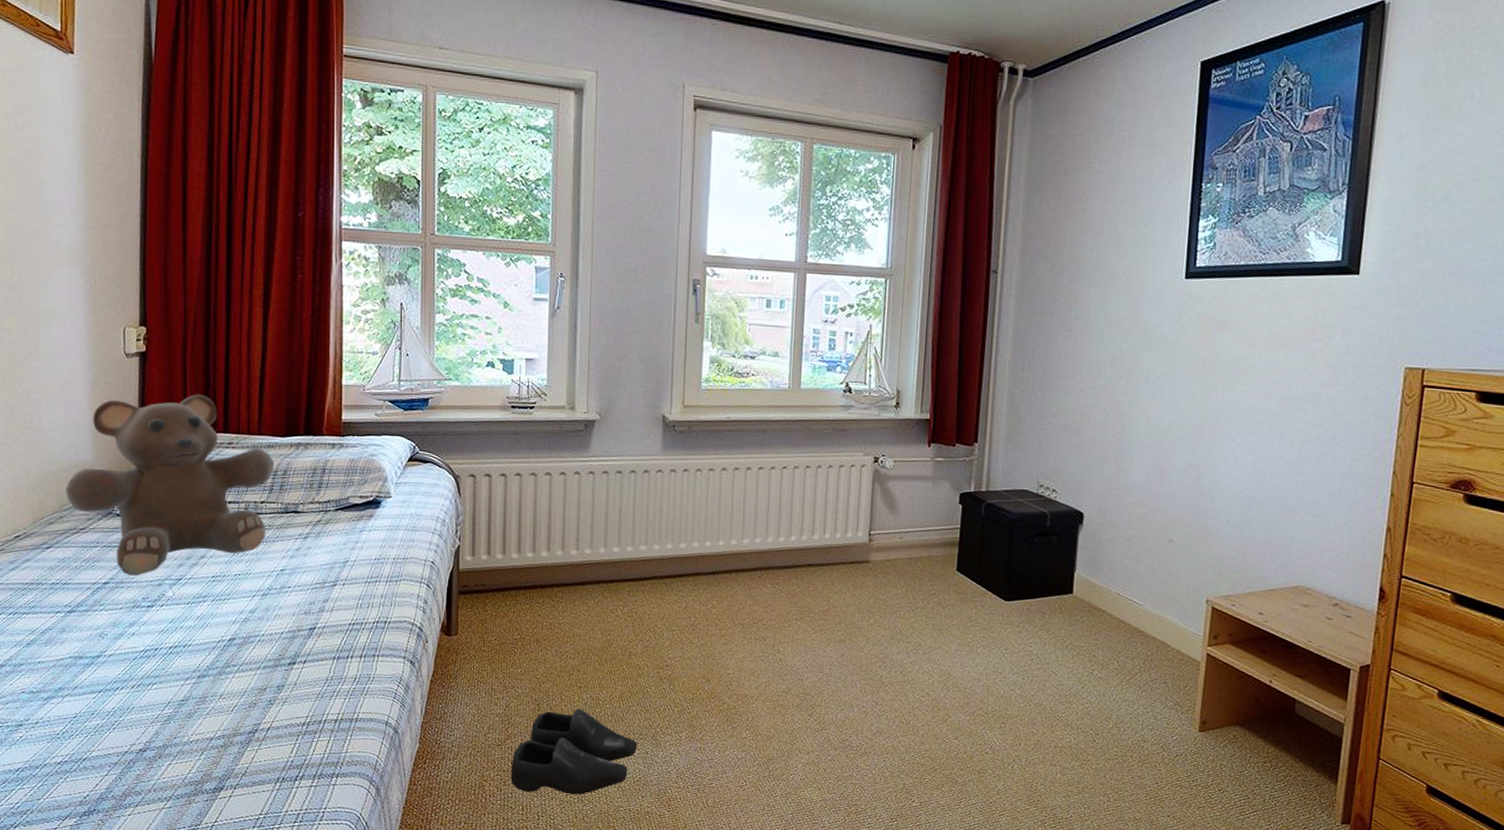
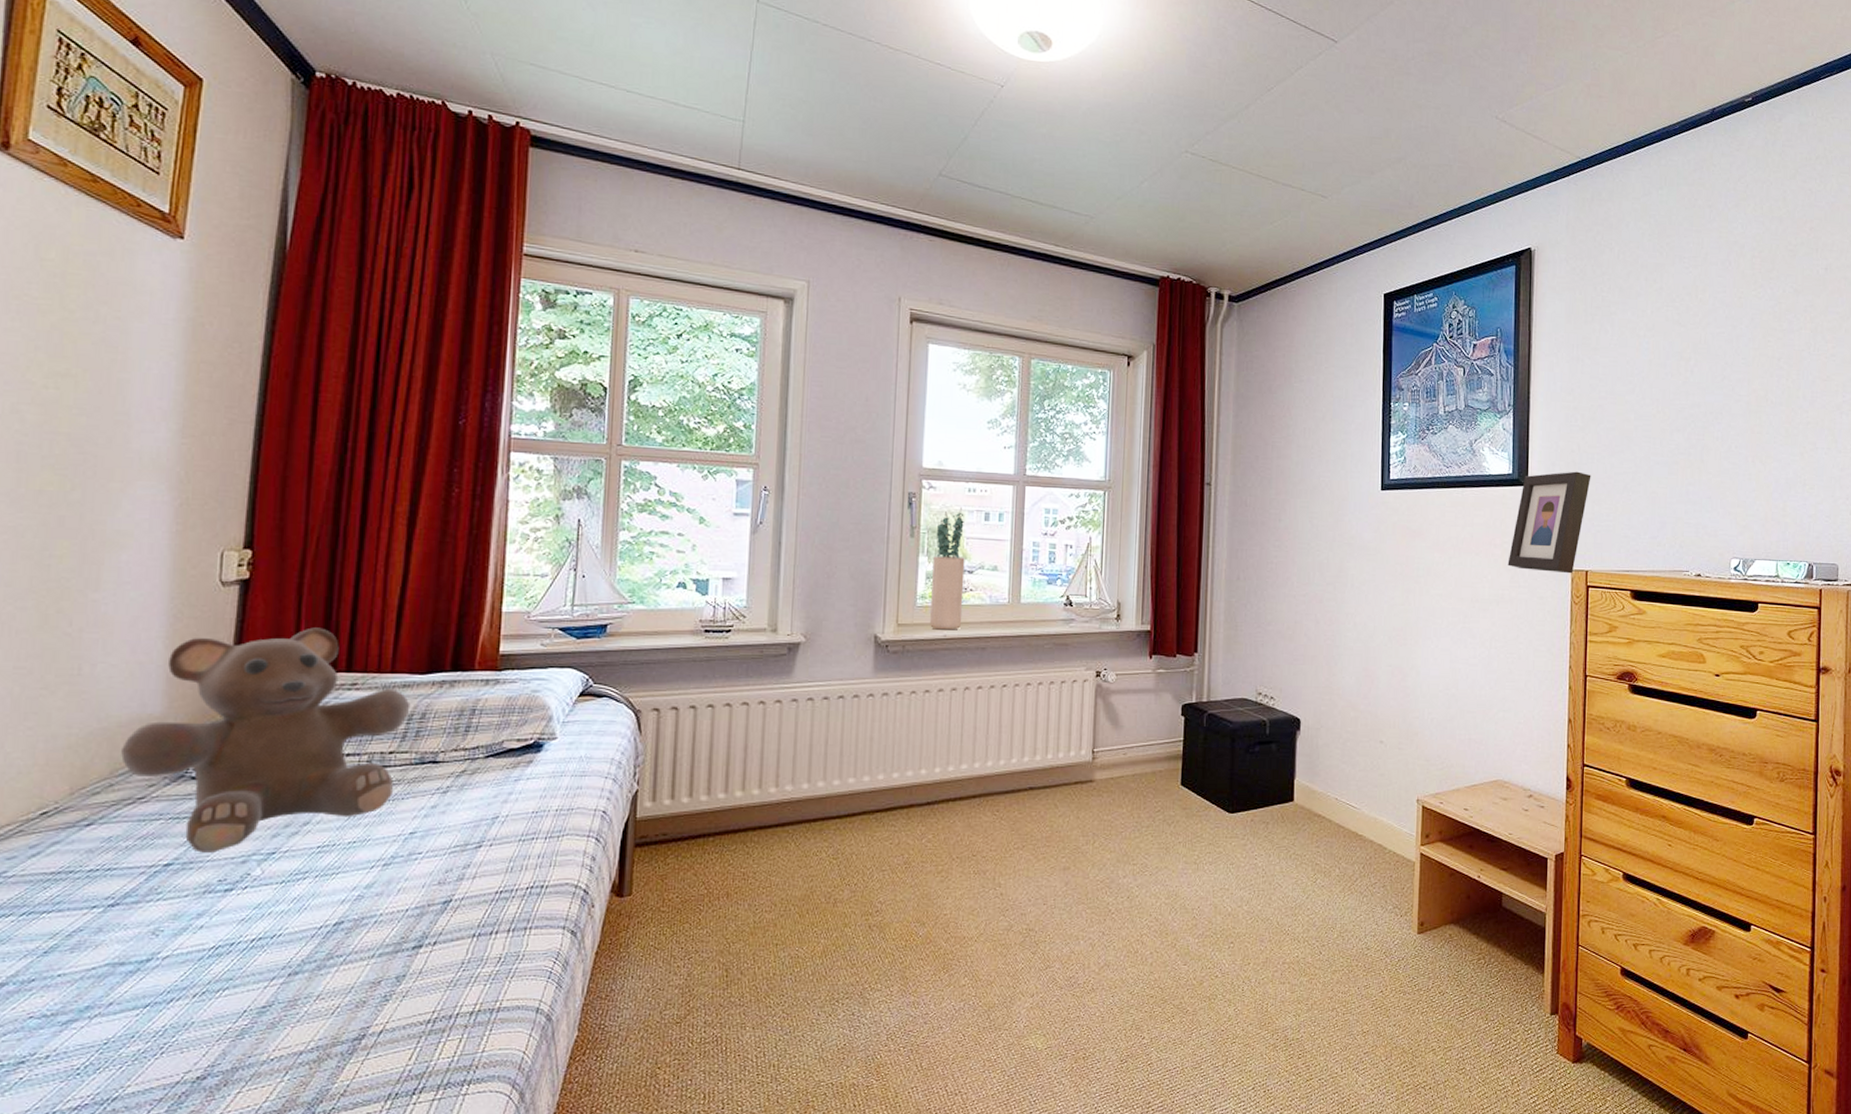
shoe: present [510,708,638,795] -> none [690,970,843,1076]
vase: none [714,293,747,413] -> present [930,506,965,630]
picture frame: none [1328,258,1439,372] -> present [1507,471,1591,574]

